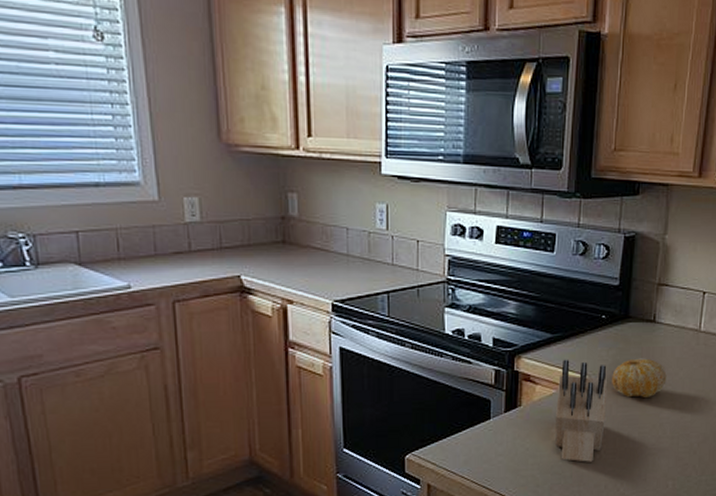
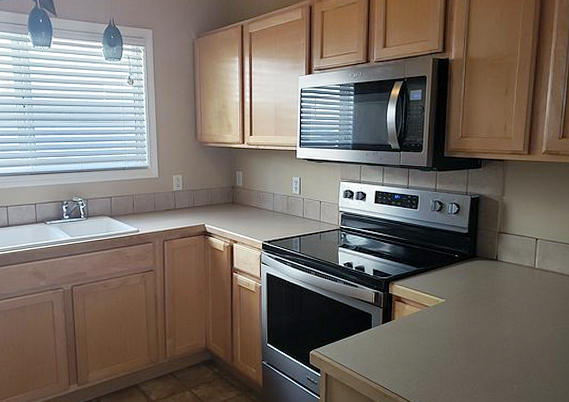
knife block: present [555,359,608,462] -> none [421,286,461,365]
fruit: present [612,358,667,399] -> none [464,287,509,319]

